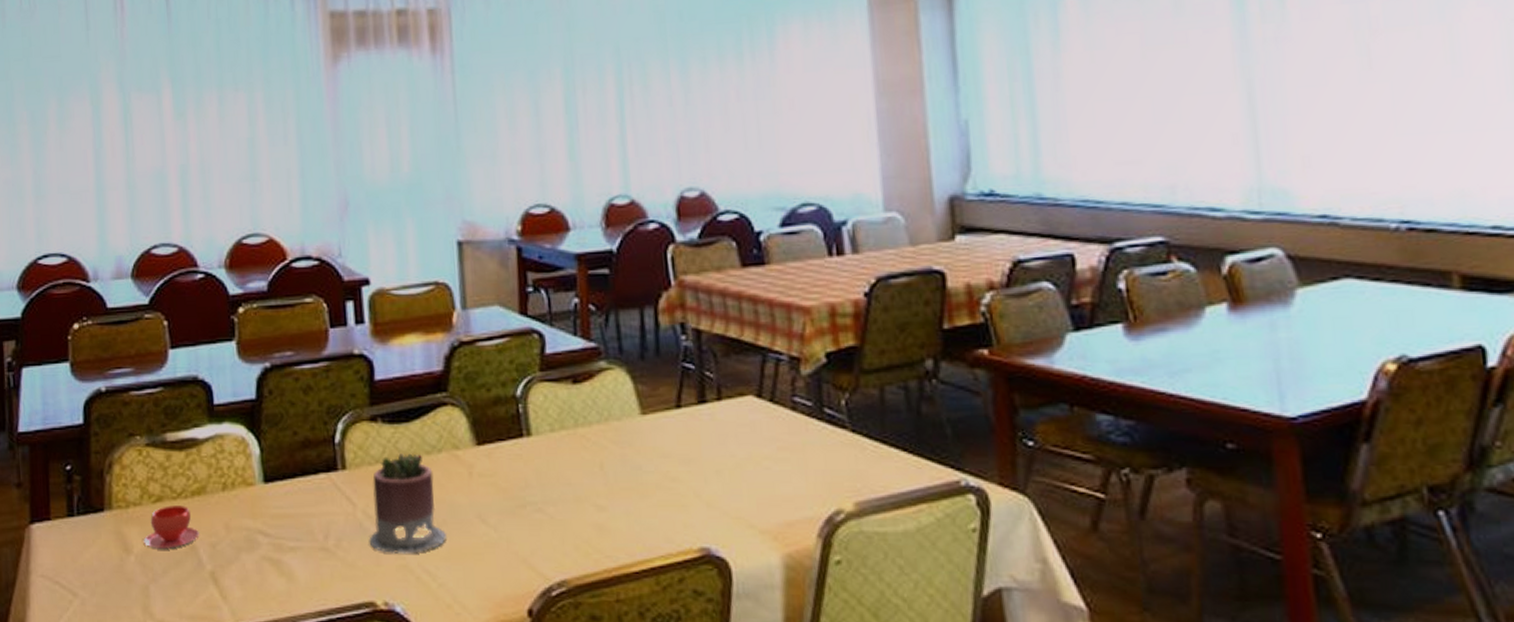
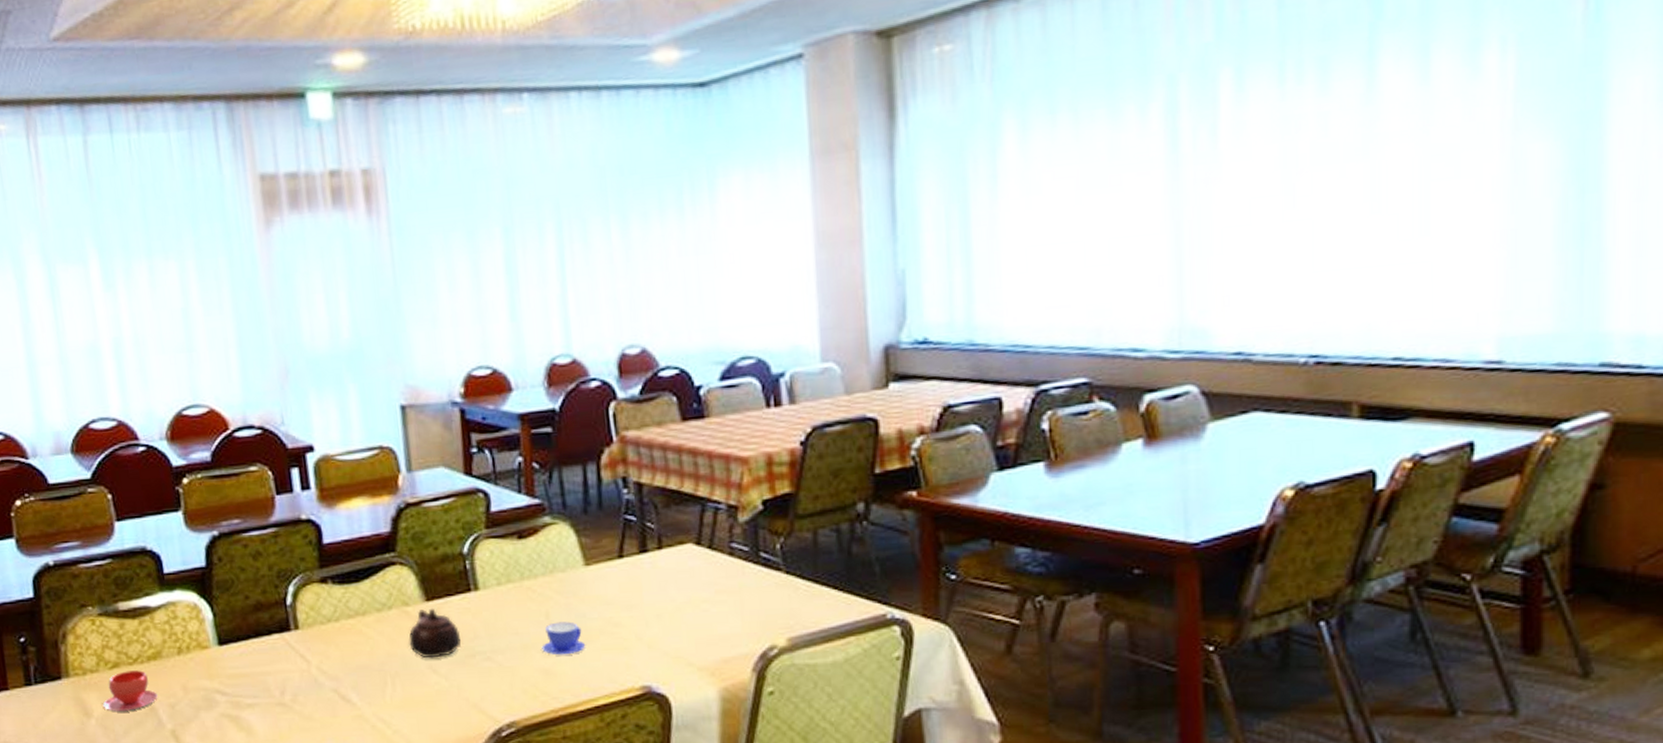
succulent planter: present [369,453,447,553] -> none [324,611,400,705]
teapot: none [458,452,512,507] -> present [408,608,462,658]
teacup: none [595,474,642,510] -> present [541,622,586,655]

